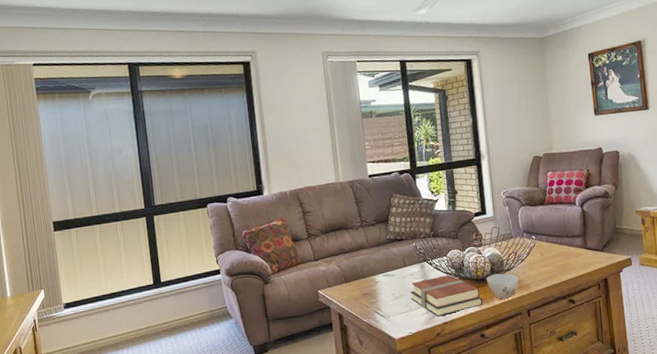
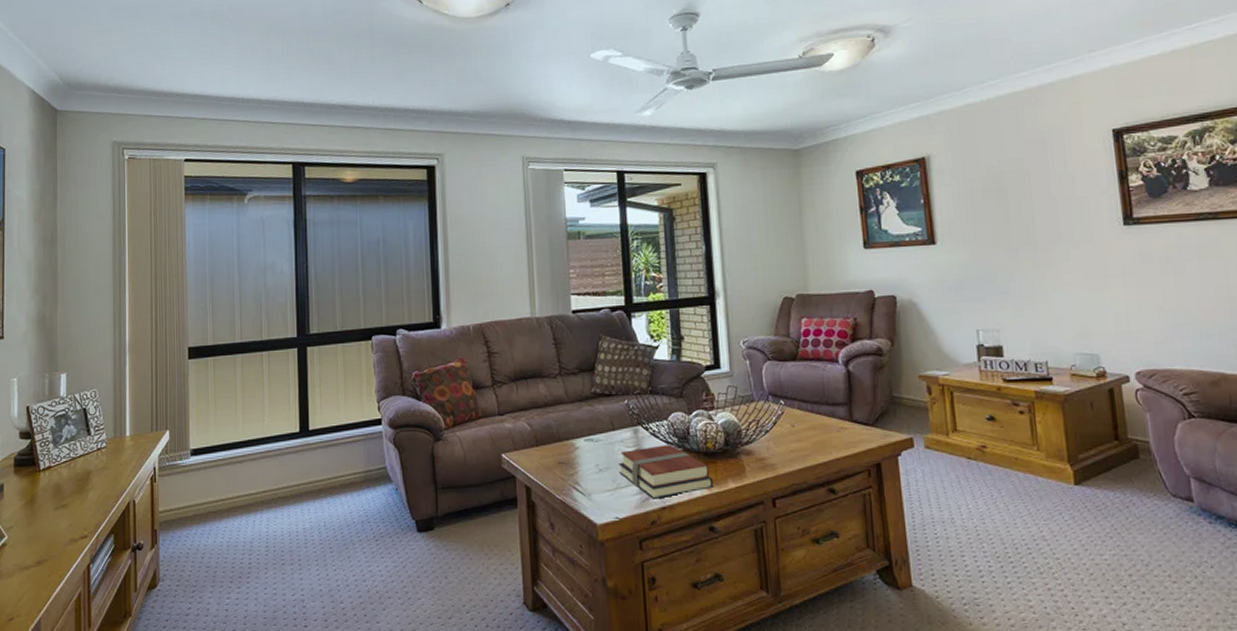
teacup: present [486,273,519,300] -> none [718,447,761,482]

